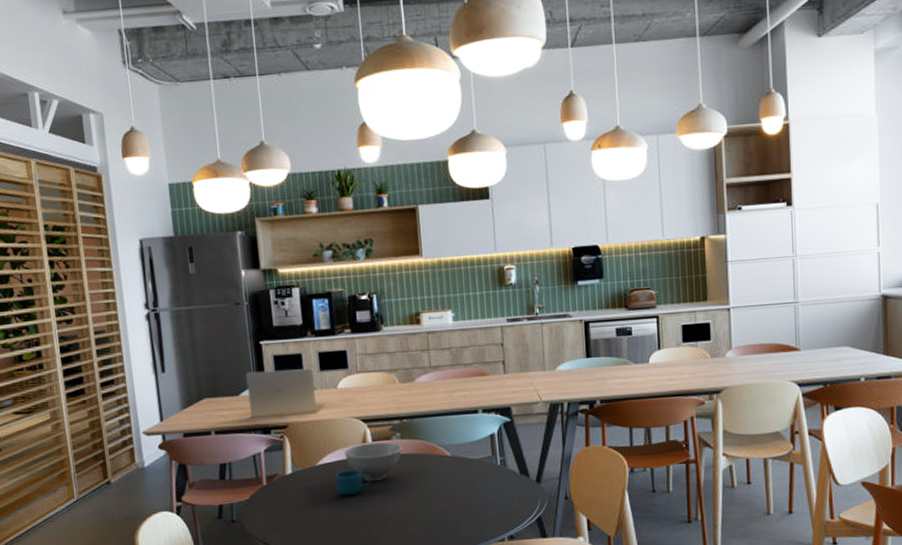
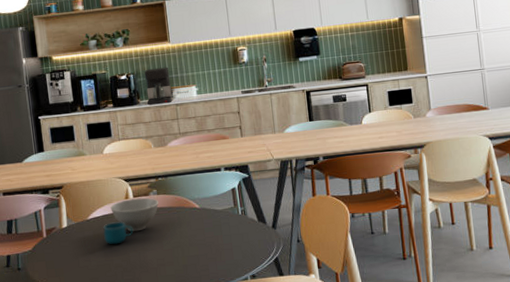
laptop: present [246,368,325,419] -> none [27,138,93,181]
coffee maker: none [390,286,423,332] -> present [144,67,172,106]

